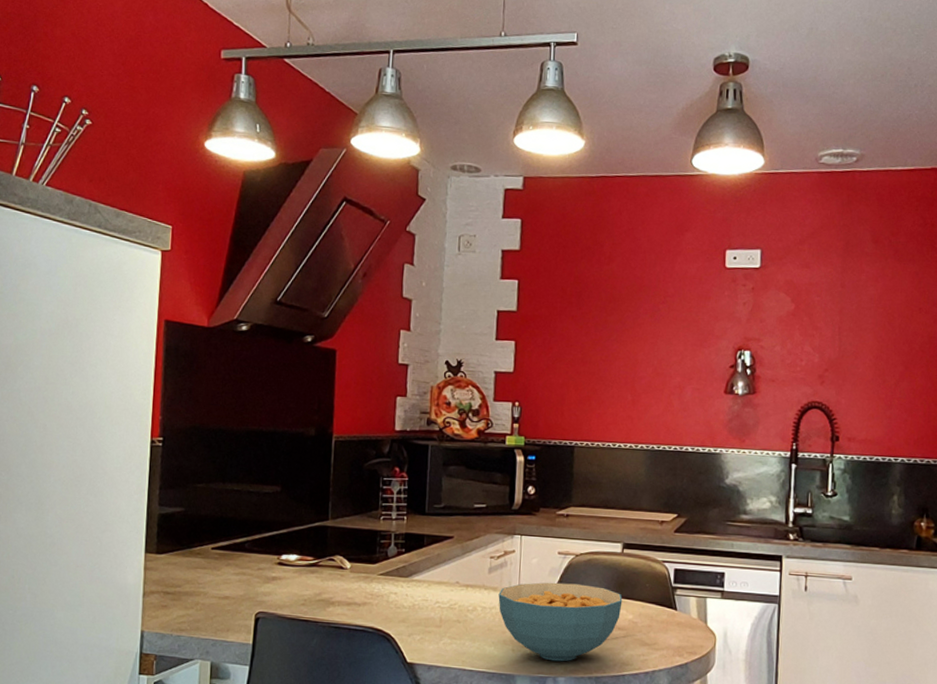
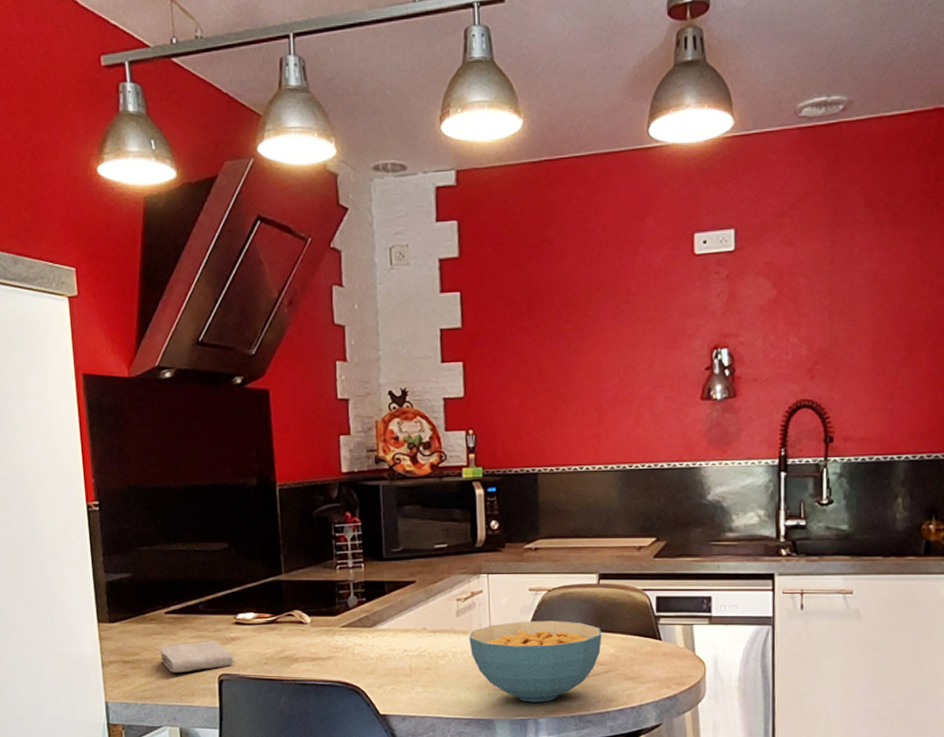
washcloth: none [201,578,273,608] -> present [159,641,234,673]

